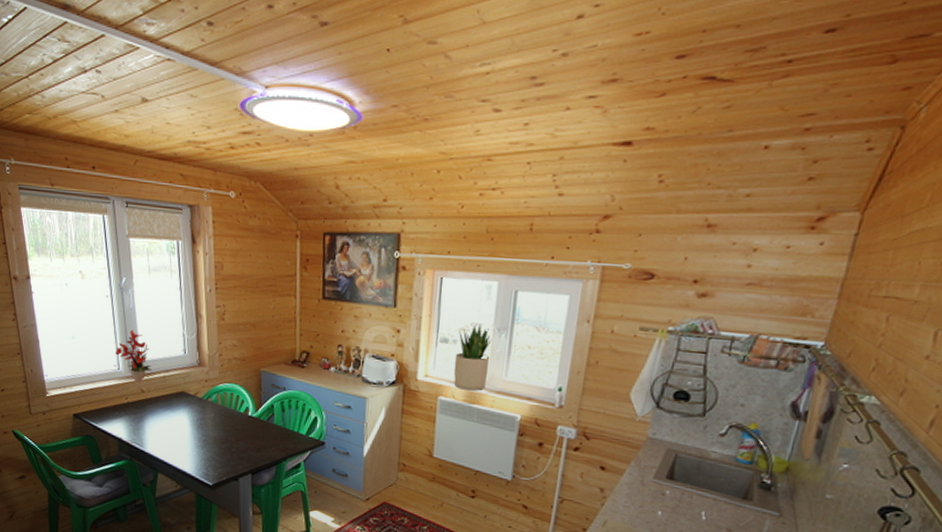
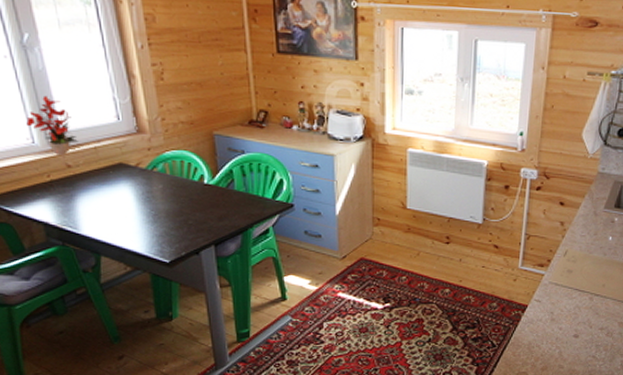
planter: present [453,323,492,392] -> none [421,73,456,142]

